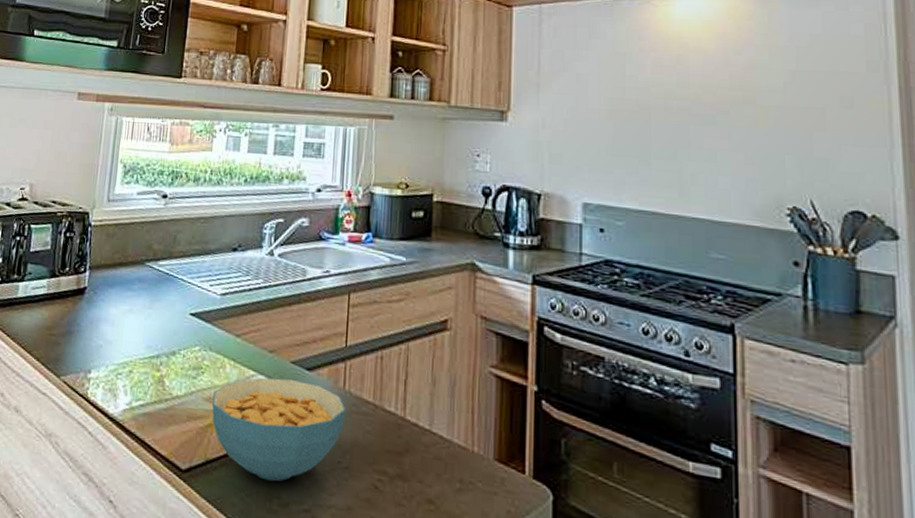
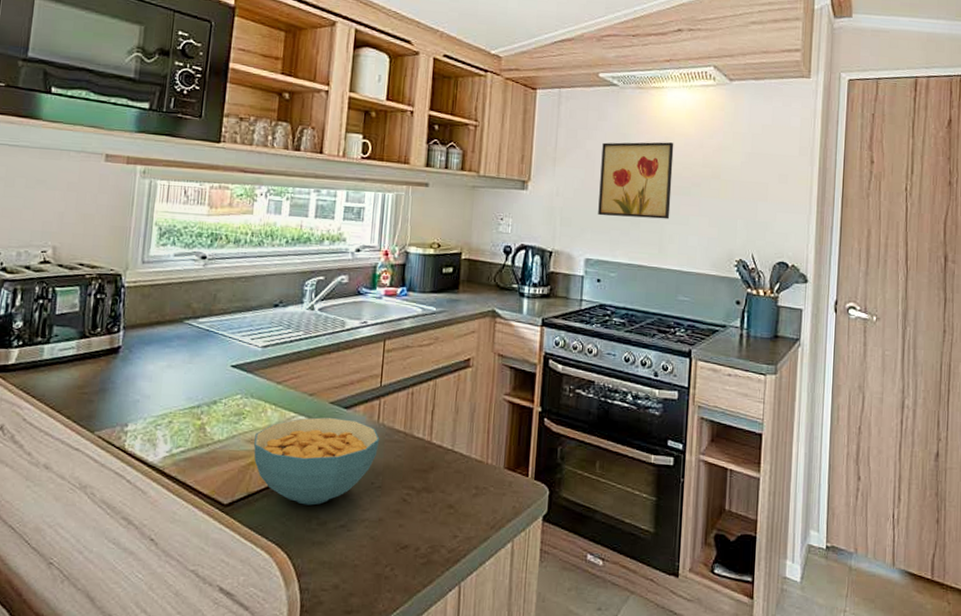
wall art: none [596,61,691,155] -> present [598,142,674,219]

